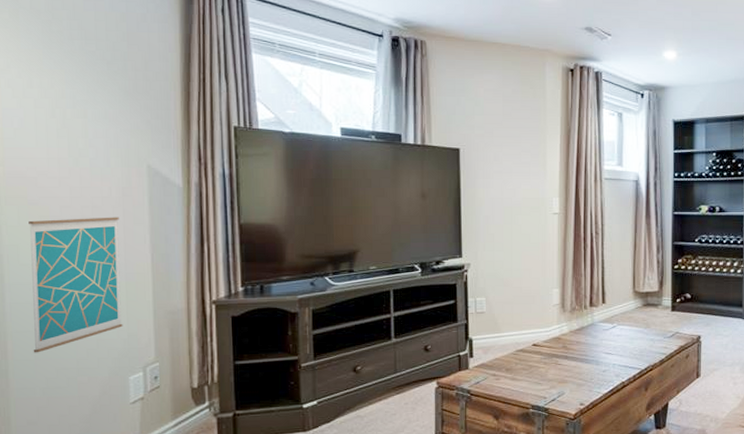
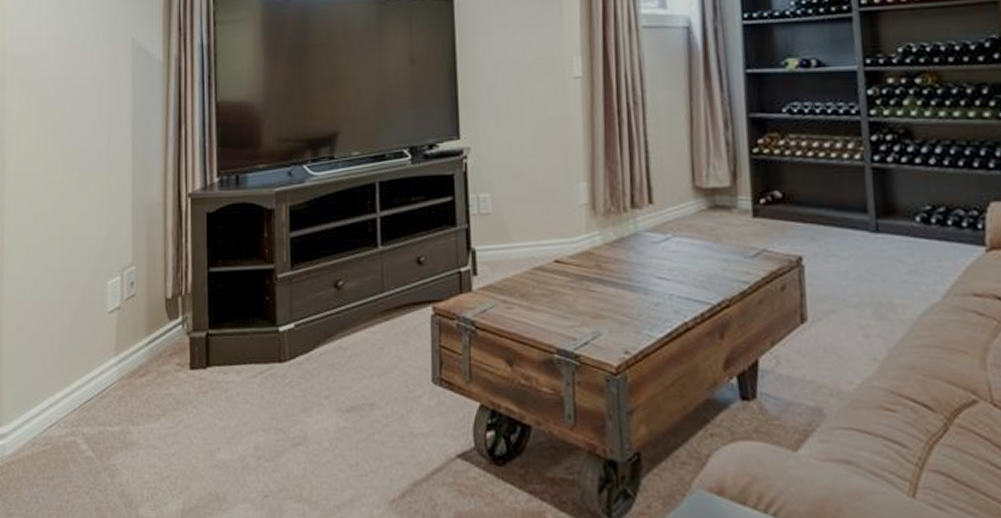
wall art: present [28,217,123,353] -> none [25,97,105,250]

